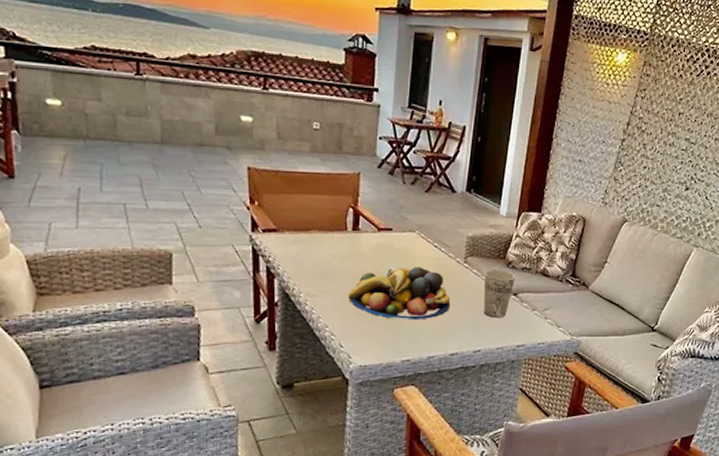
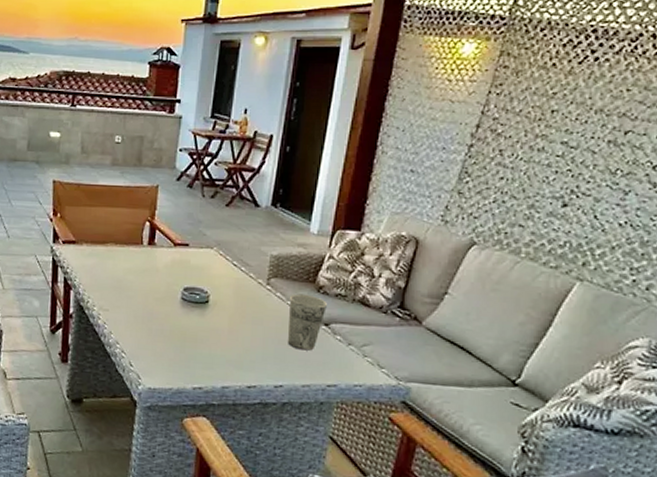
fruit bowl: present [348,266,451,320] -> none [141,284,250,345]

